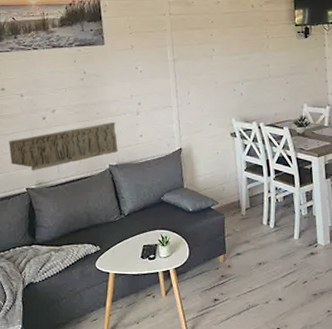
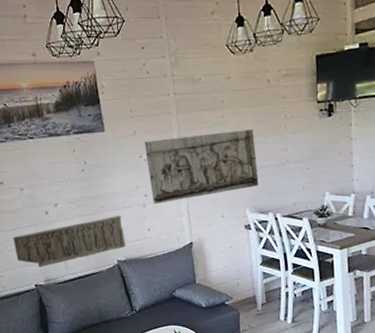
relief sculpture: none [140,47,244,112] -> present [144,130,259,204]

